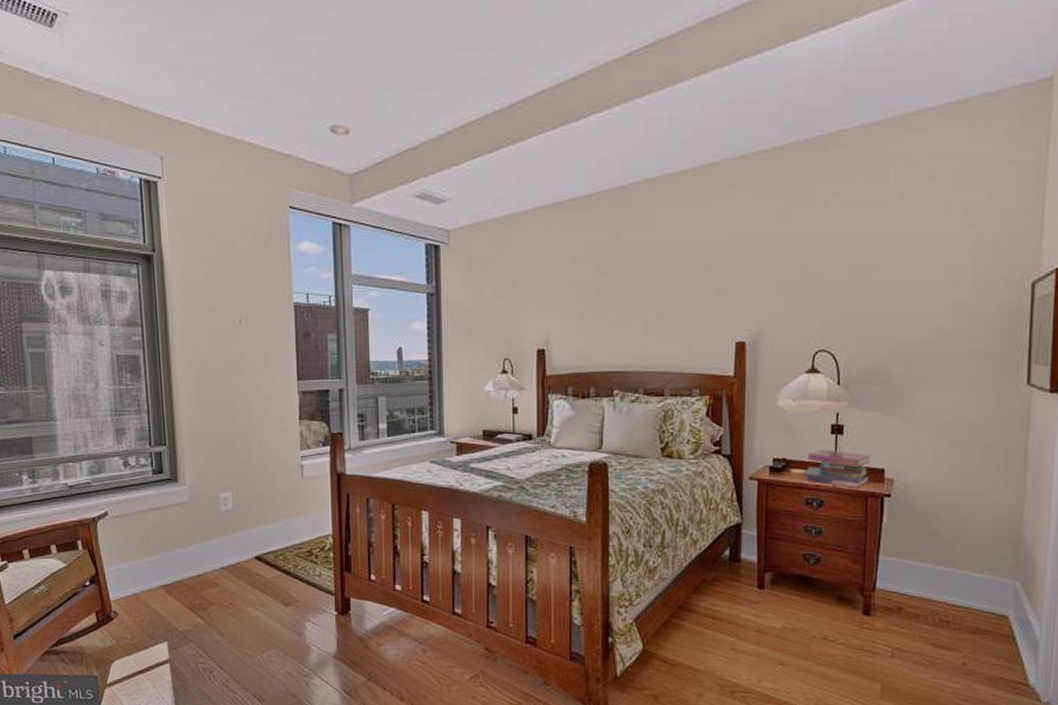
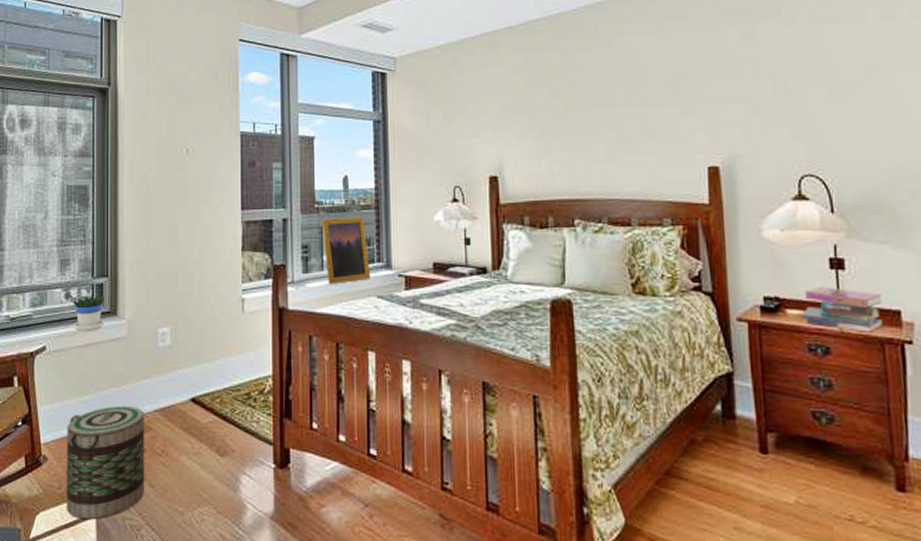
flowerpot: none [131,463,165,498] -> present [73,295,105,333]
basket: none [135,564,215,665] -> present [66,405,145,519]
picture frame: none [376,388,424,451] -> present [321,217,371,285]

